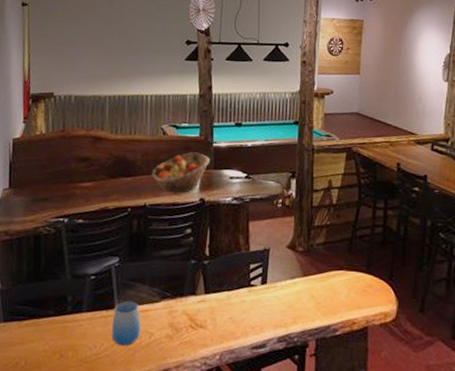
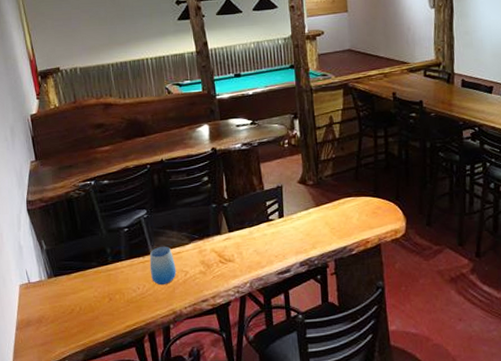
fruit basket: present [152,152,210,193] -> none [163,106,216,146]

